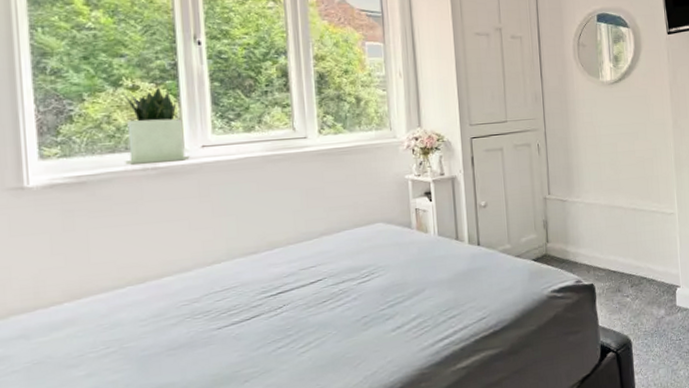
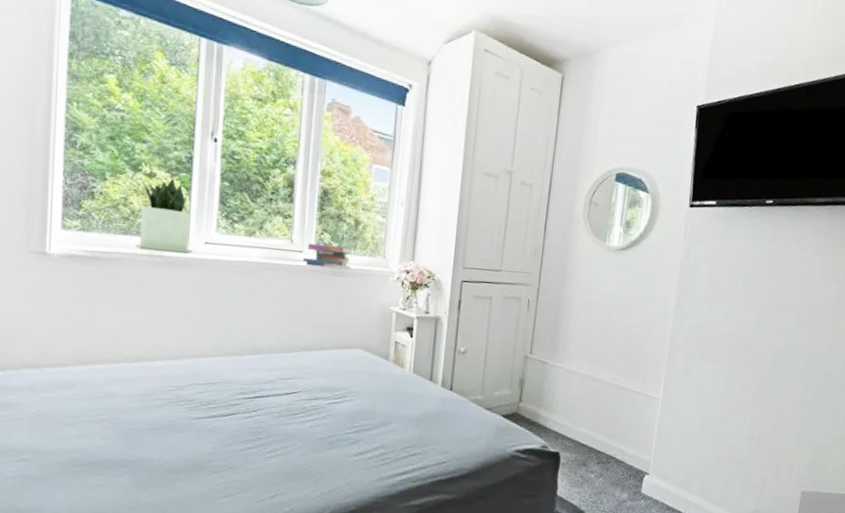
books: none [308,125,358,151] -> present [302,243,352,270]

